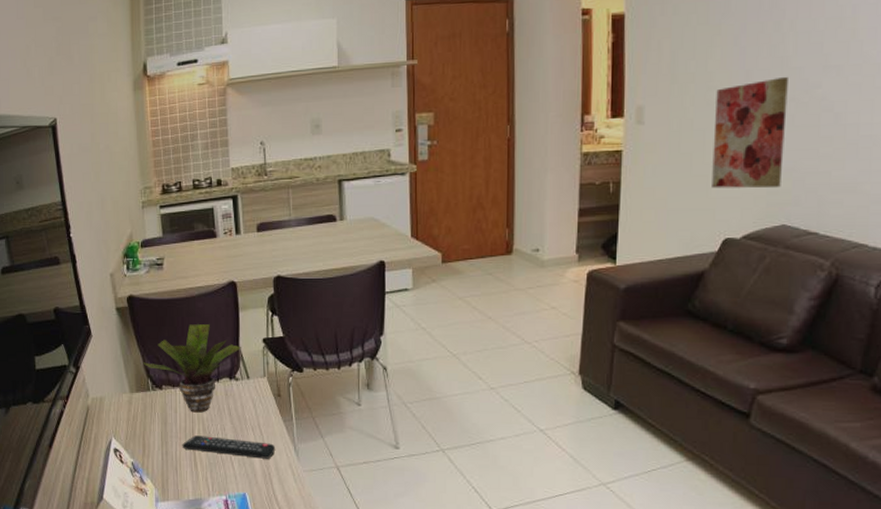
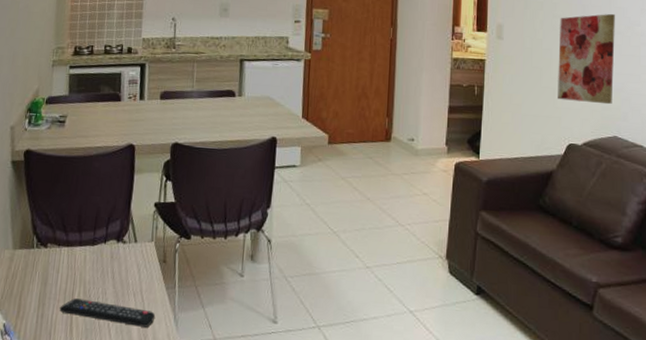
potted plant: present [143,324,241,413] -> none [31,183,132,275]

